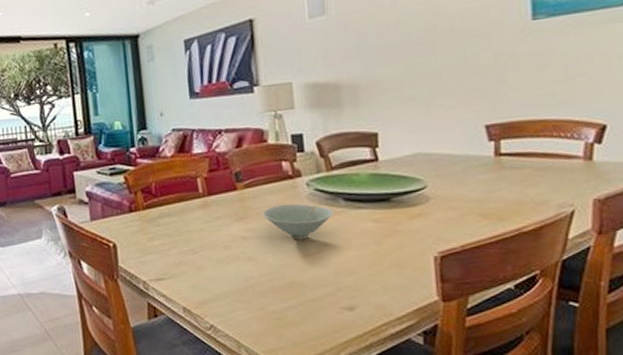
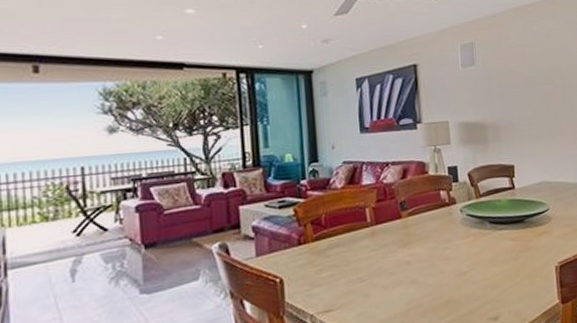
bowl: present [262,203,333,240] -> none [423,228,481,261]

